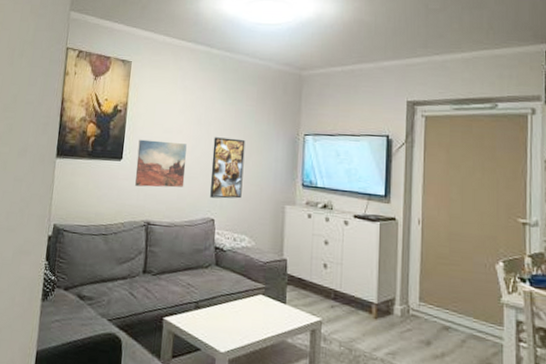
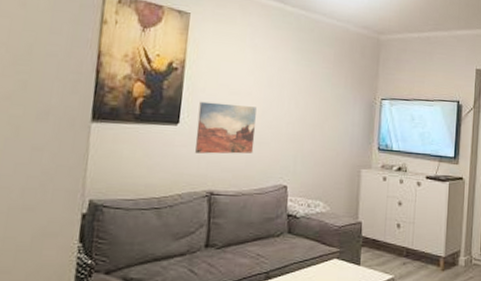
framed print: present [210,137,246,199] -> none [283,100,321,165]

